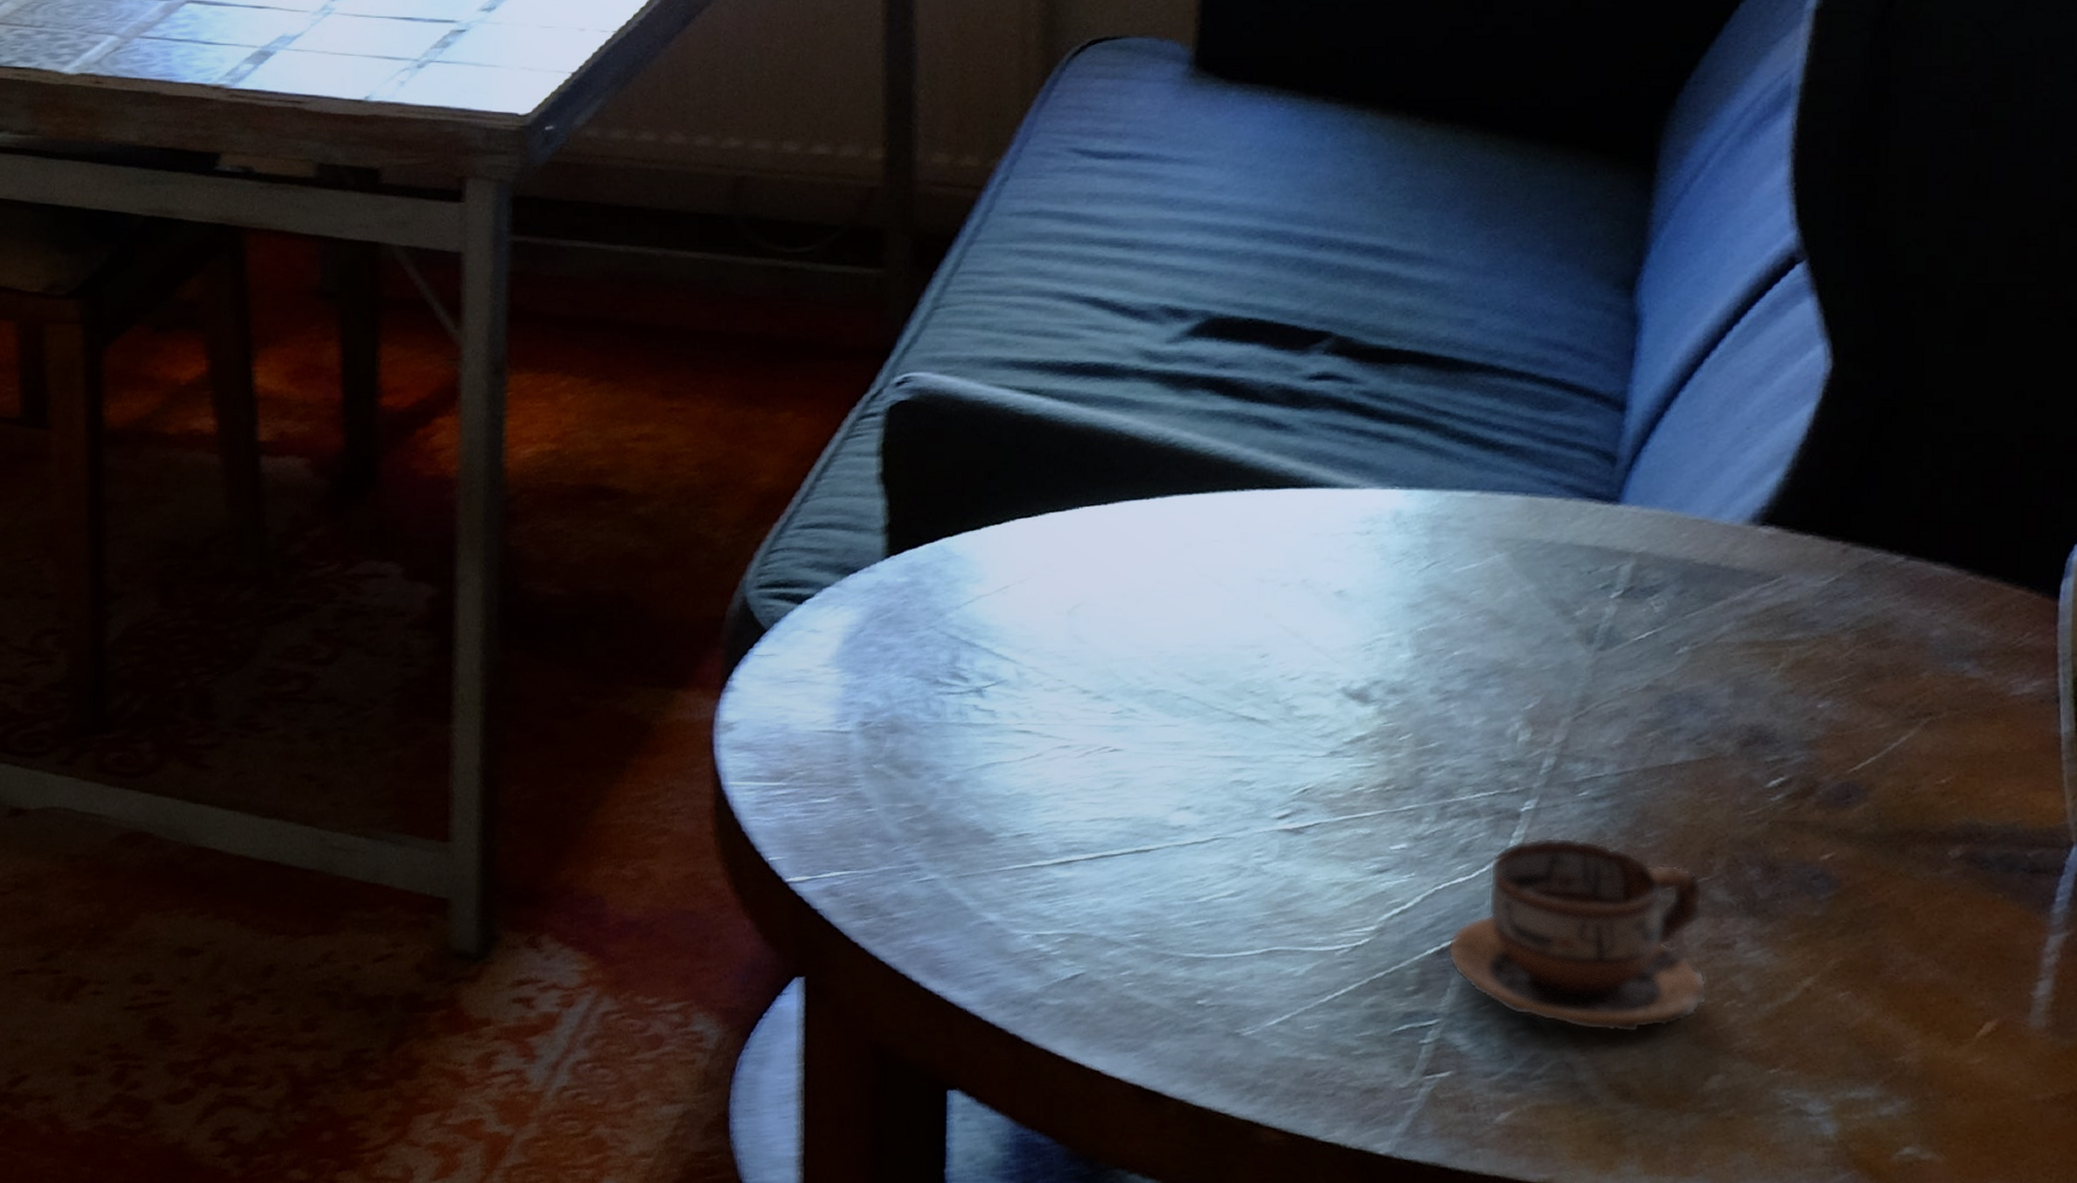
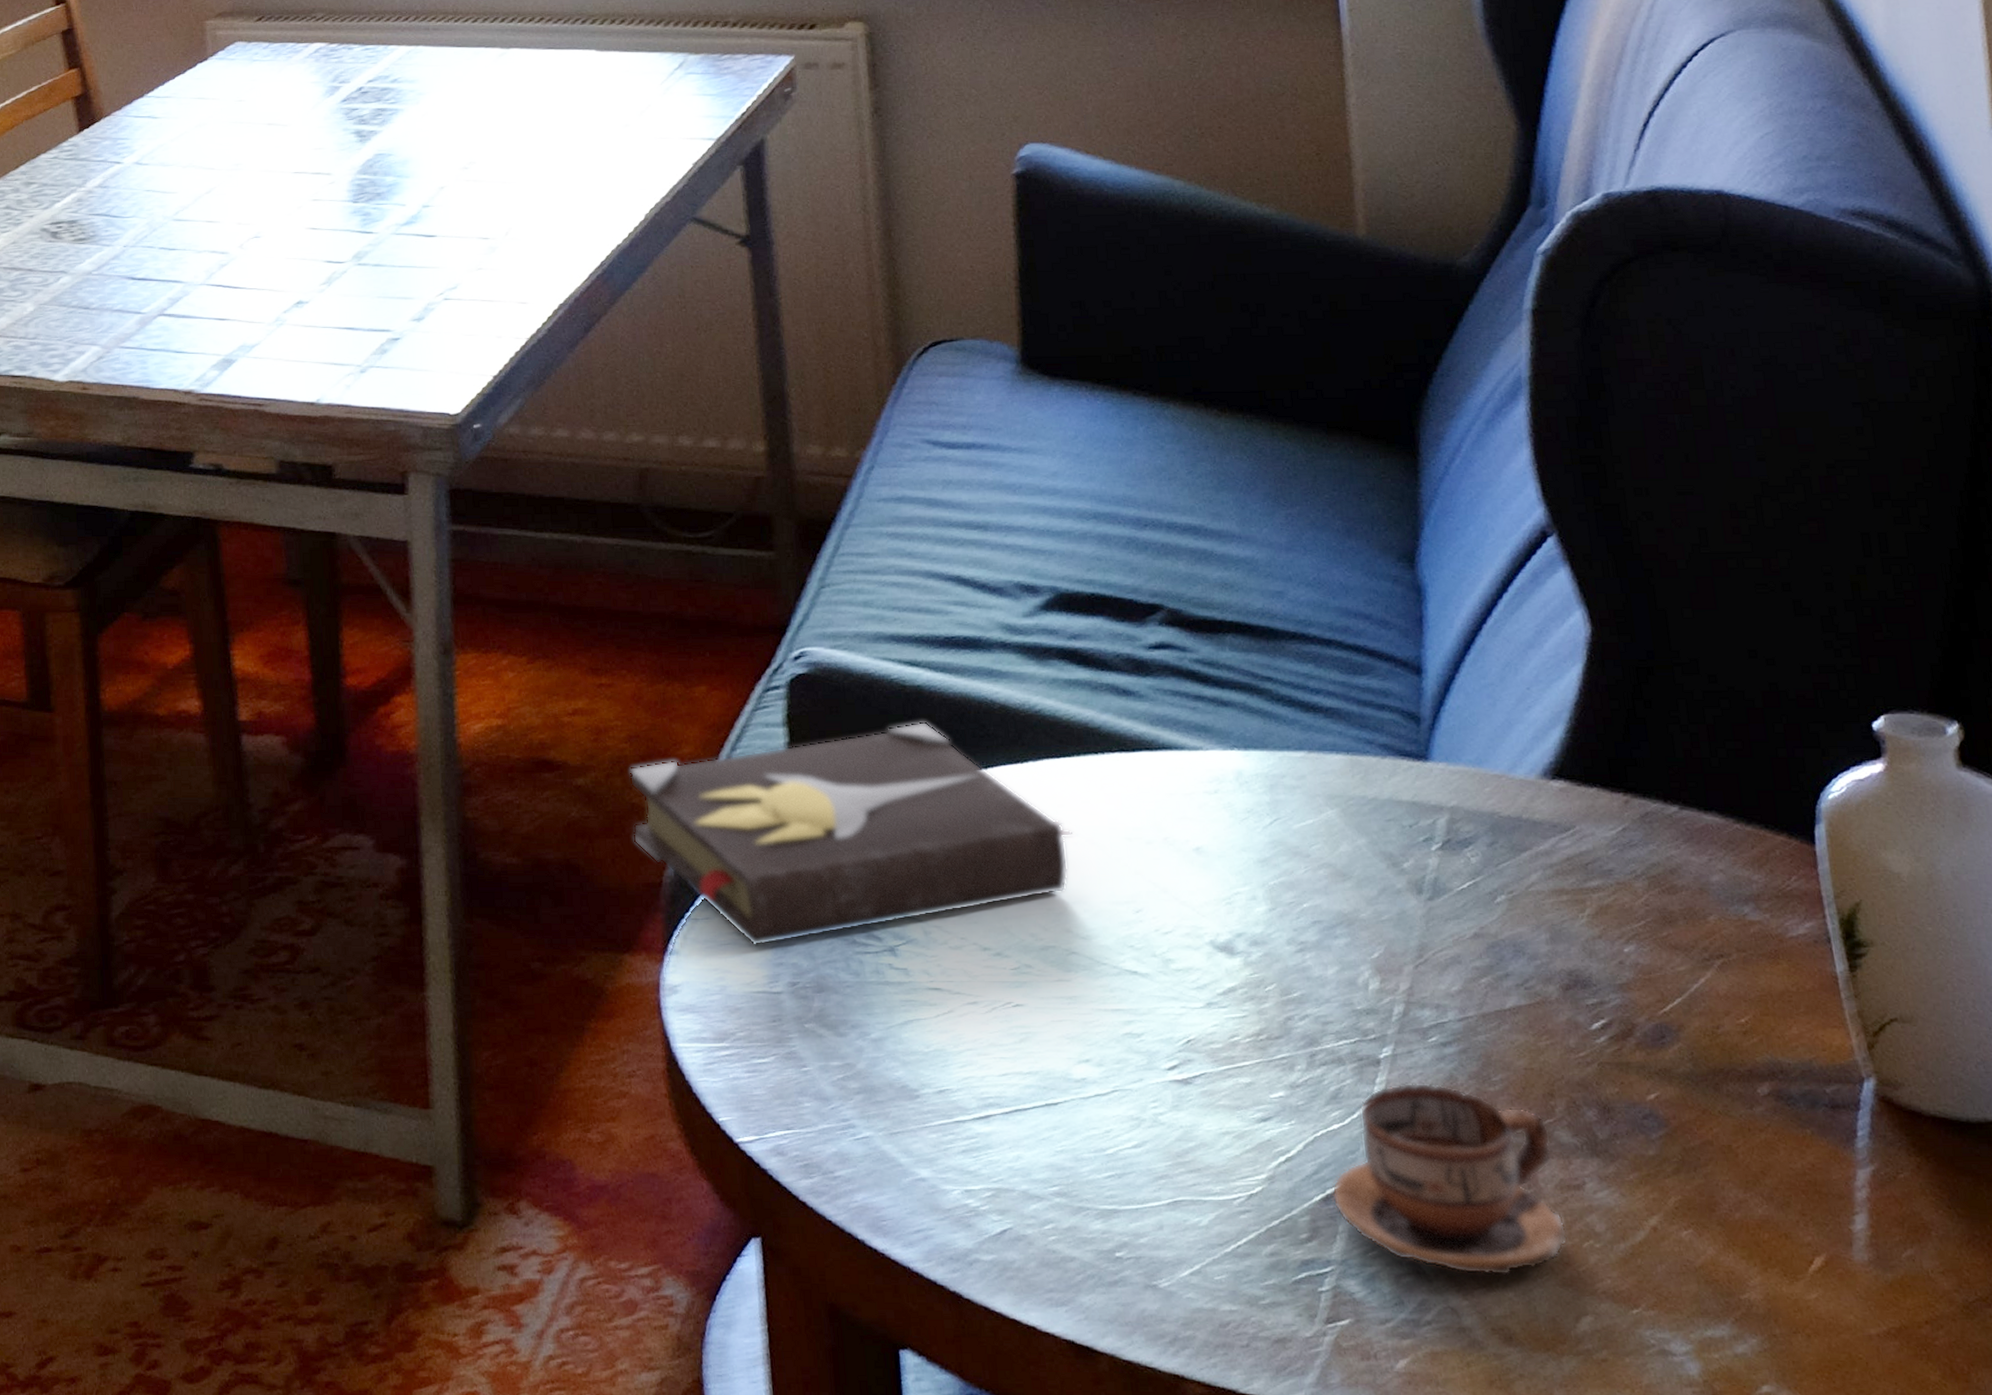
hardback book: none [696,453,1199,685] -> present [629,721,1074,946]

